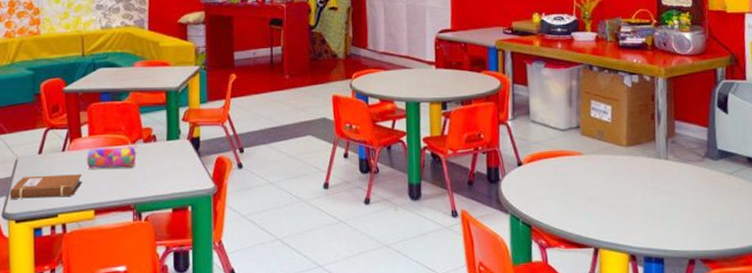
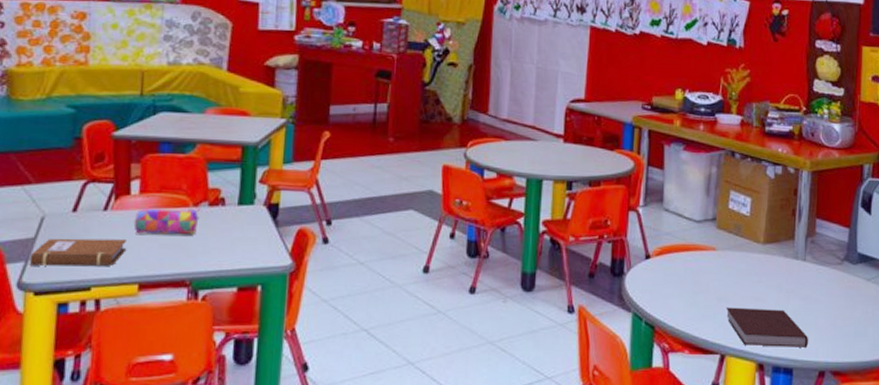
notebook: none [596,205,676,239] -> present [726,307,808,347]

